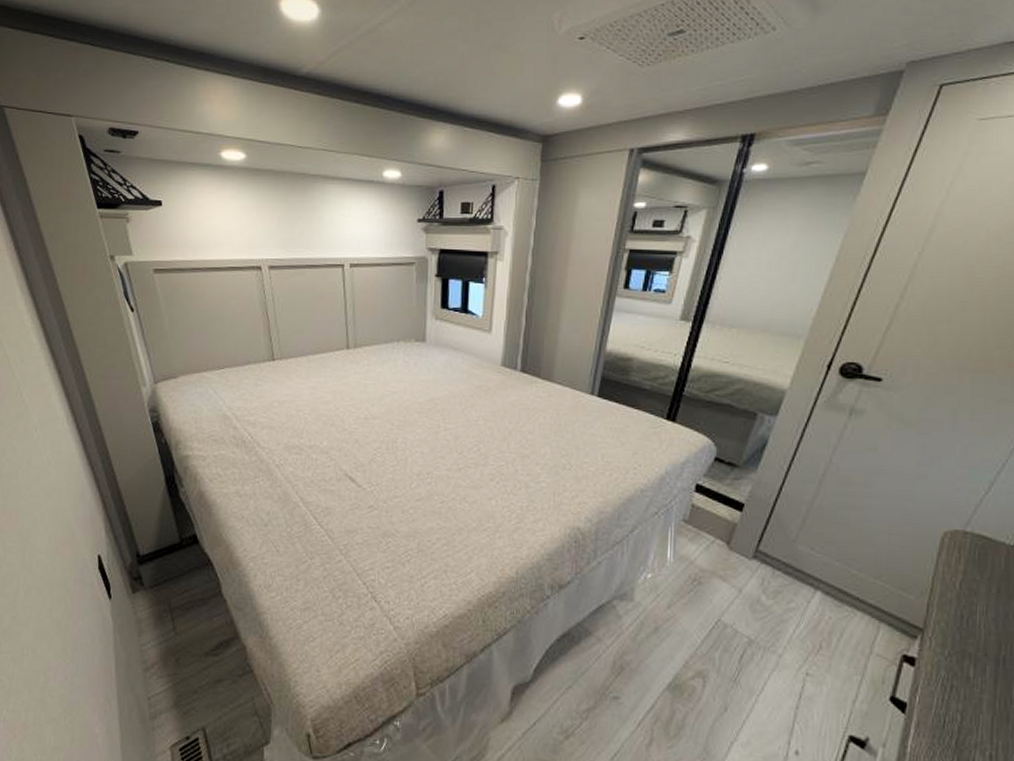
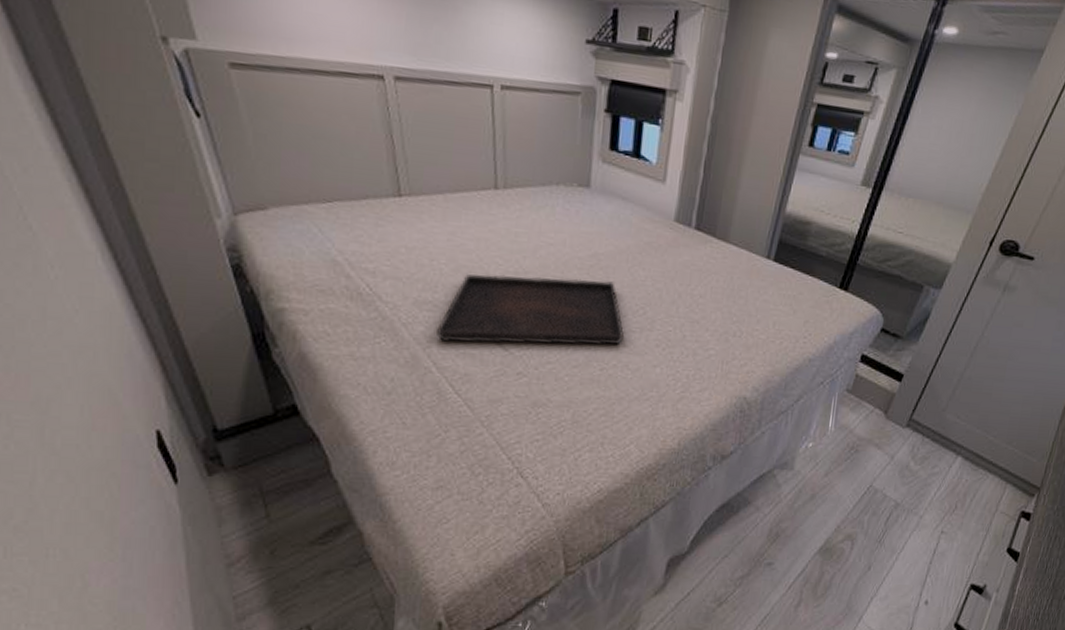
serving tray: none [303,421,461,481] -> present [437,274,624,346]

